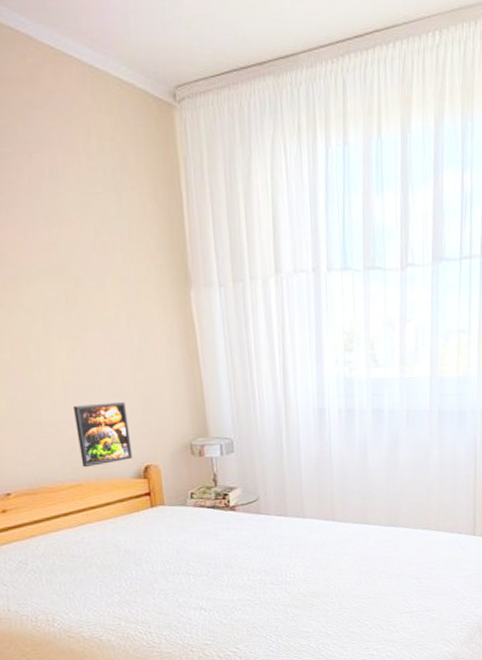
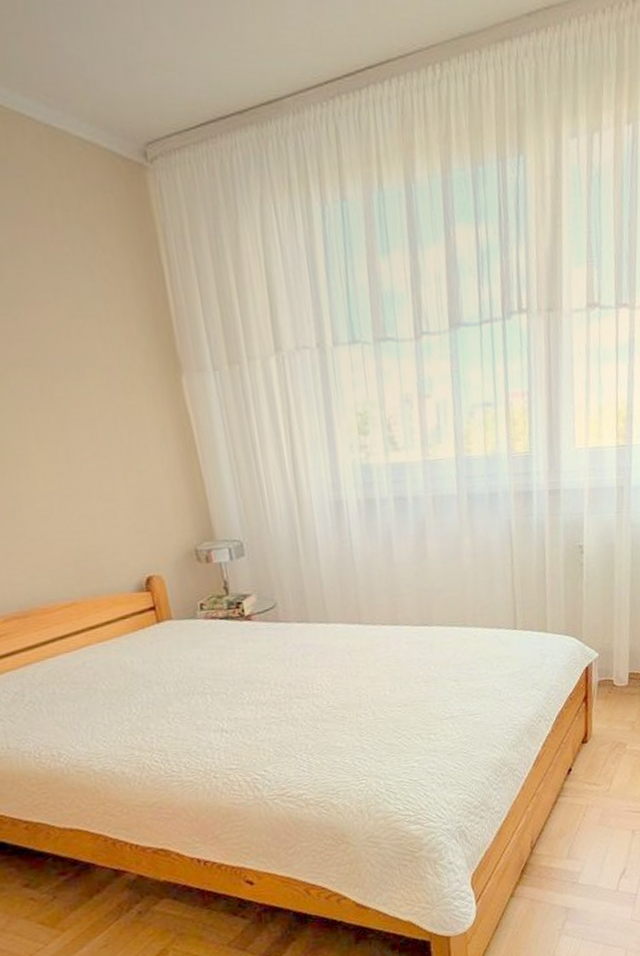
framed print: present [74,402,133,468] -> none [61,508,133,584]

